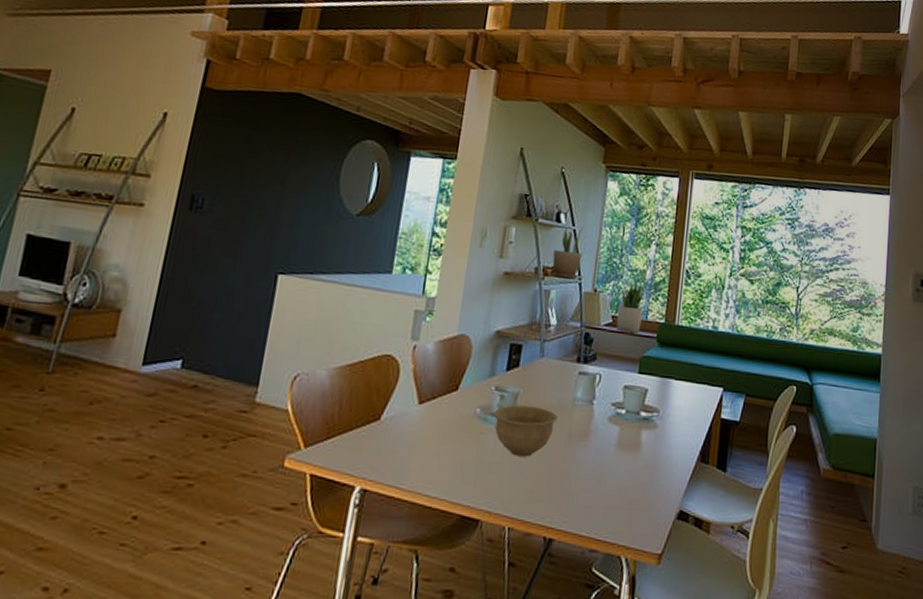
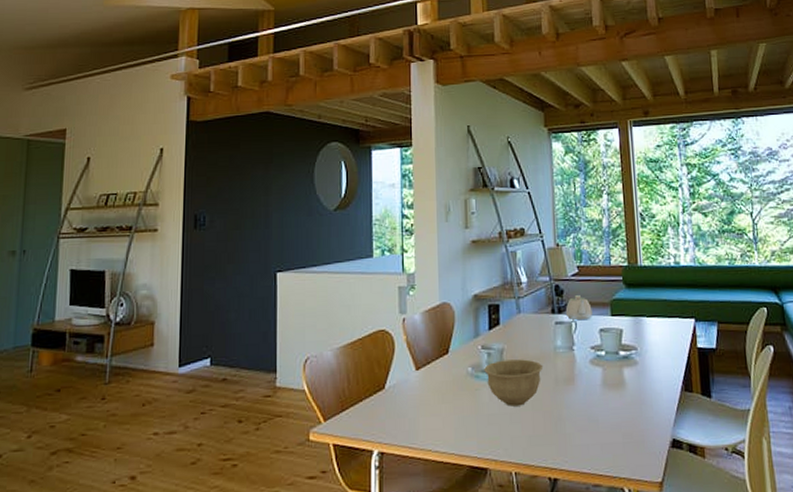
potted plant: present [552,226,584,279] -> none [513,188,540,238]
teapot: none [591,347,620,375] -> present [565,295,593,321]
planter: present [616,283,644,333] -> none [581,232,606,280]

